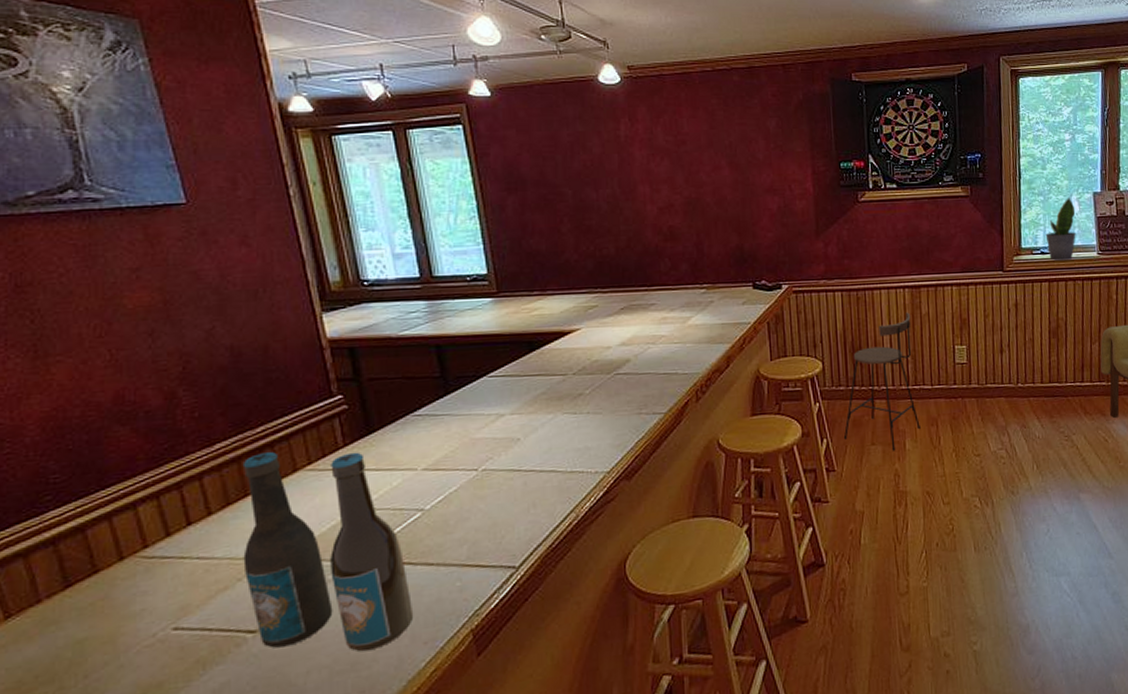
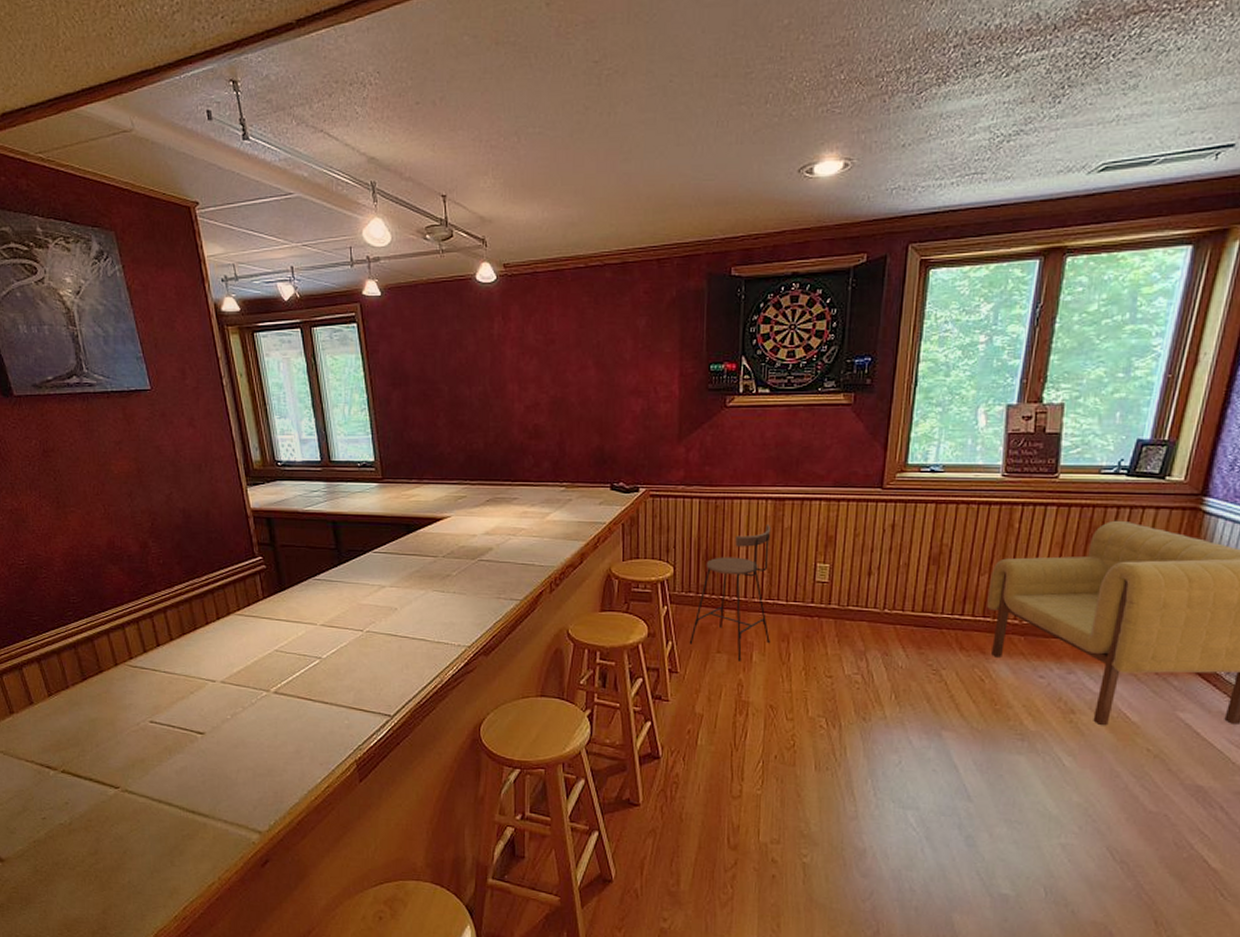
beer bottle: present [242,452,414,652] -> none [192,597,313,763]
potted plant: present [1045,198,1076,262] -> none [938,410,981,482]

